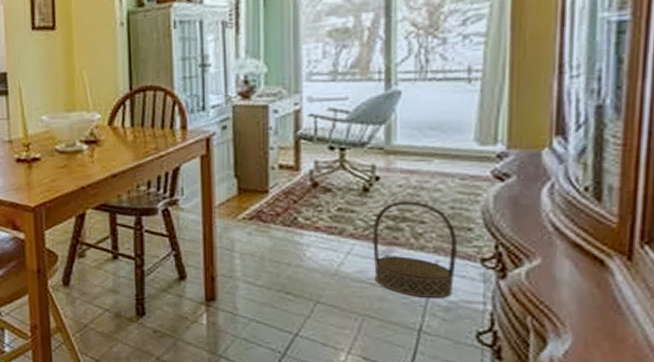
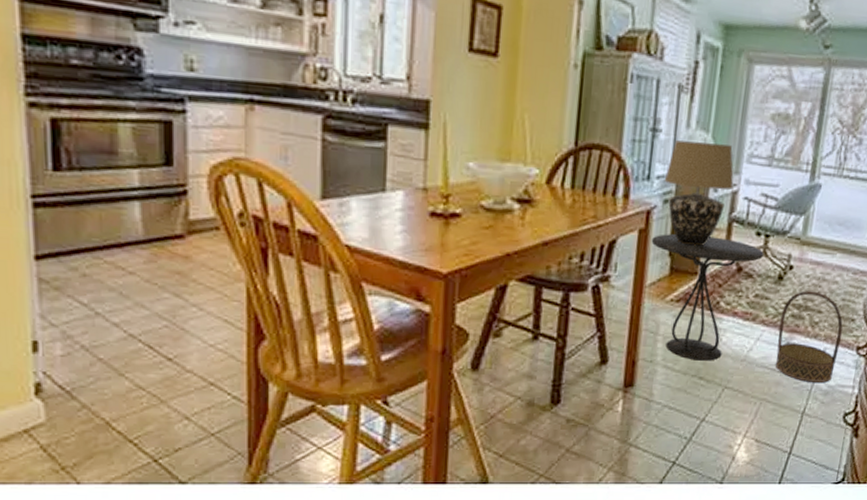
side table: none [215,155,341,276] -> present [651,234,764,361]
table lamp: none [219,67,295,166] -> present [664,140,734,246]

